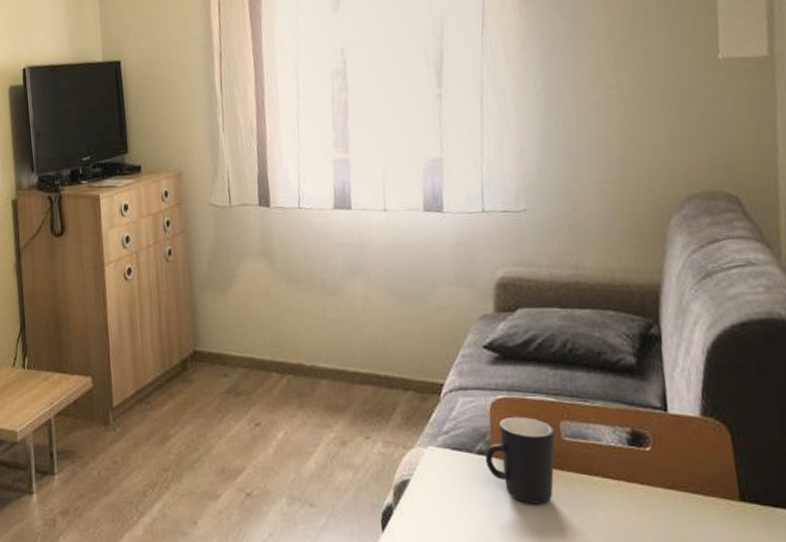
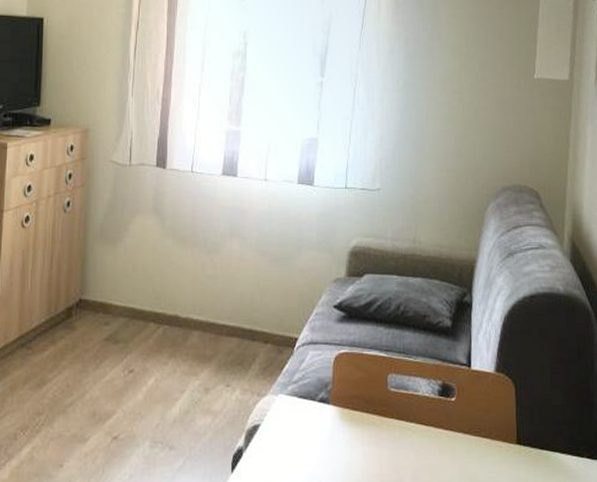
mug: present [485,416,556,504] -> none [325,369,384,447]

